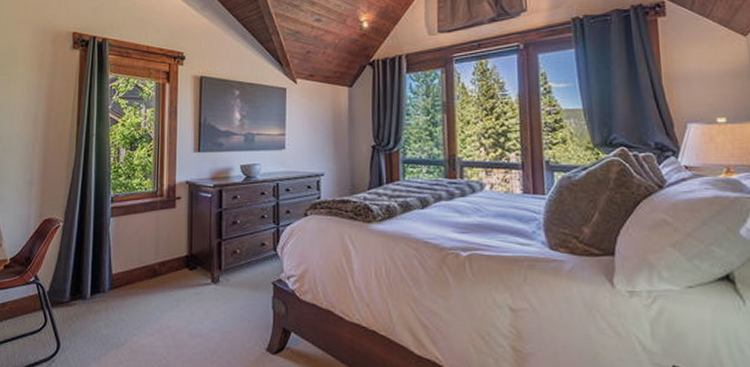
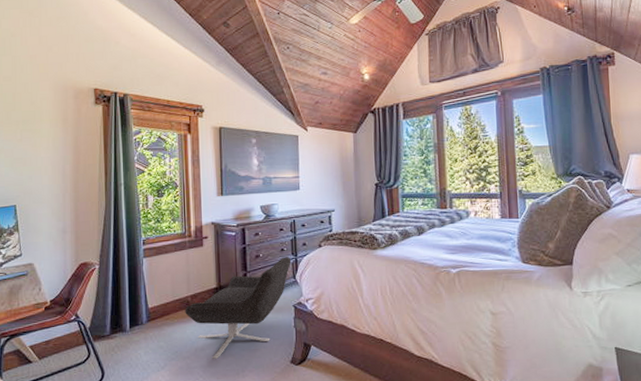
lounge chair: none [151,225,273,339] -> present [185,257,292,359]

